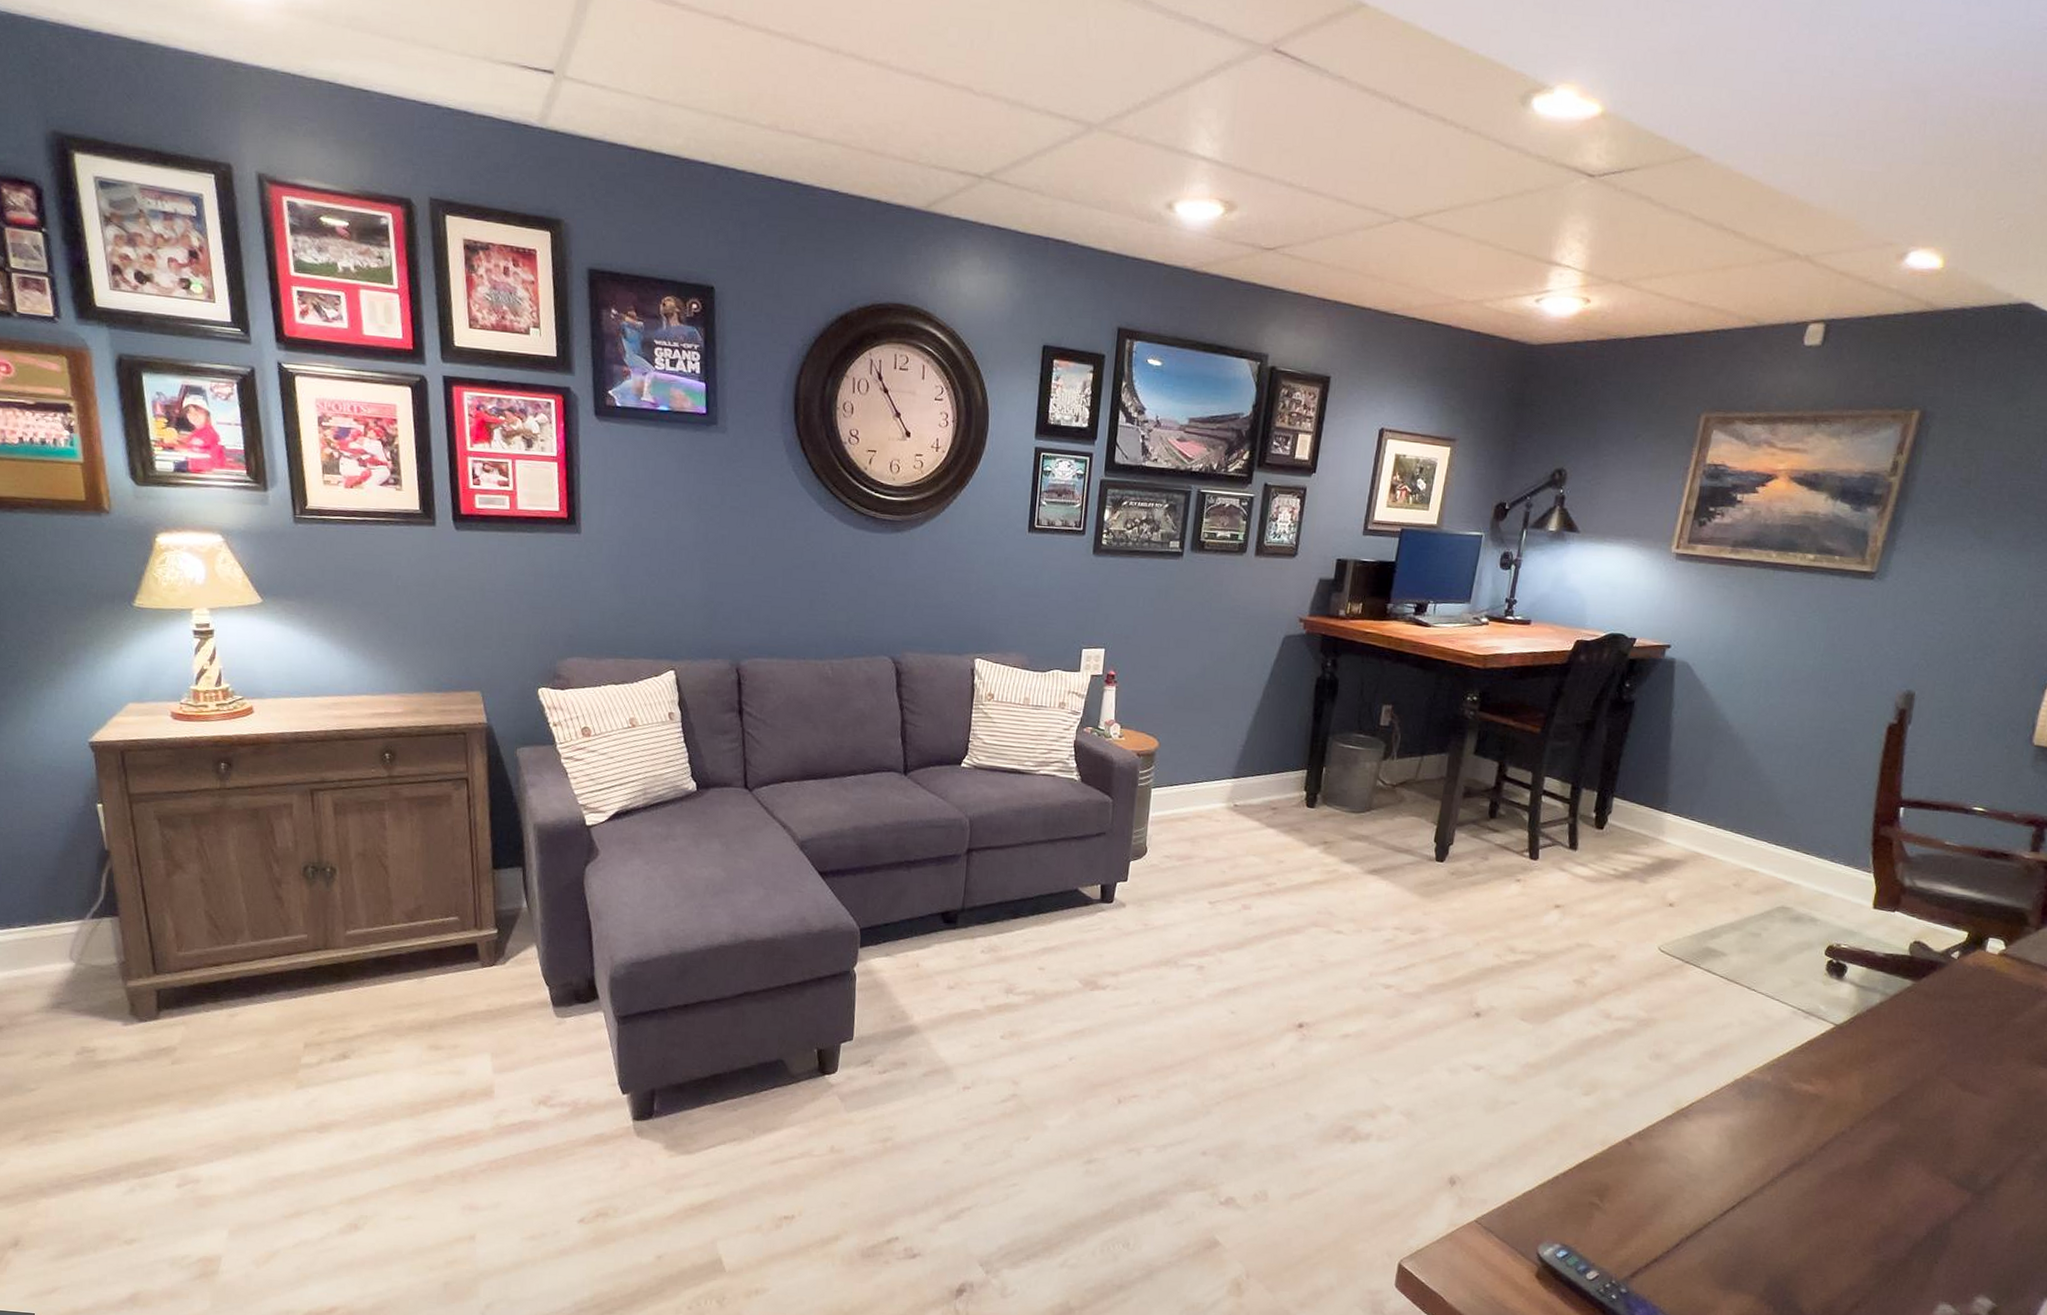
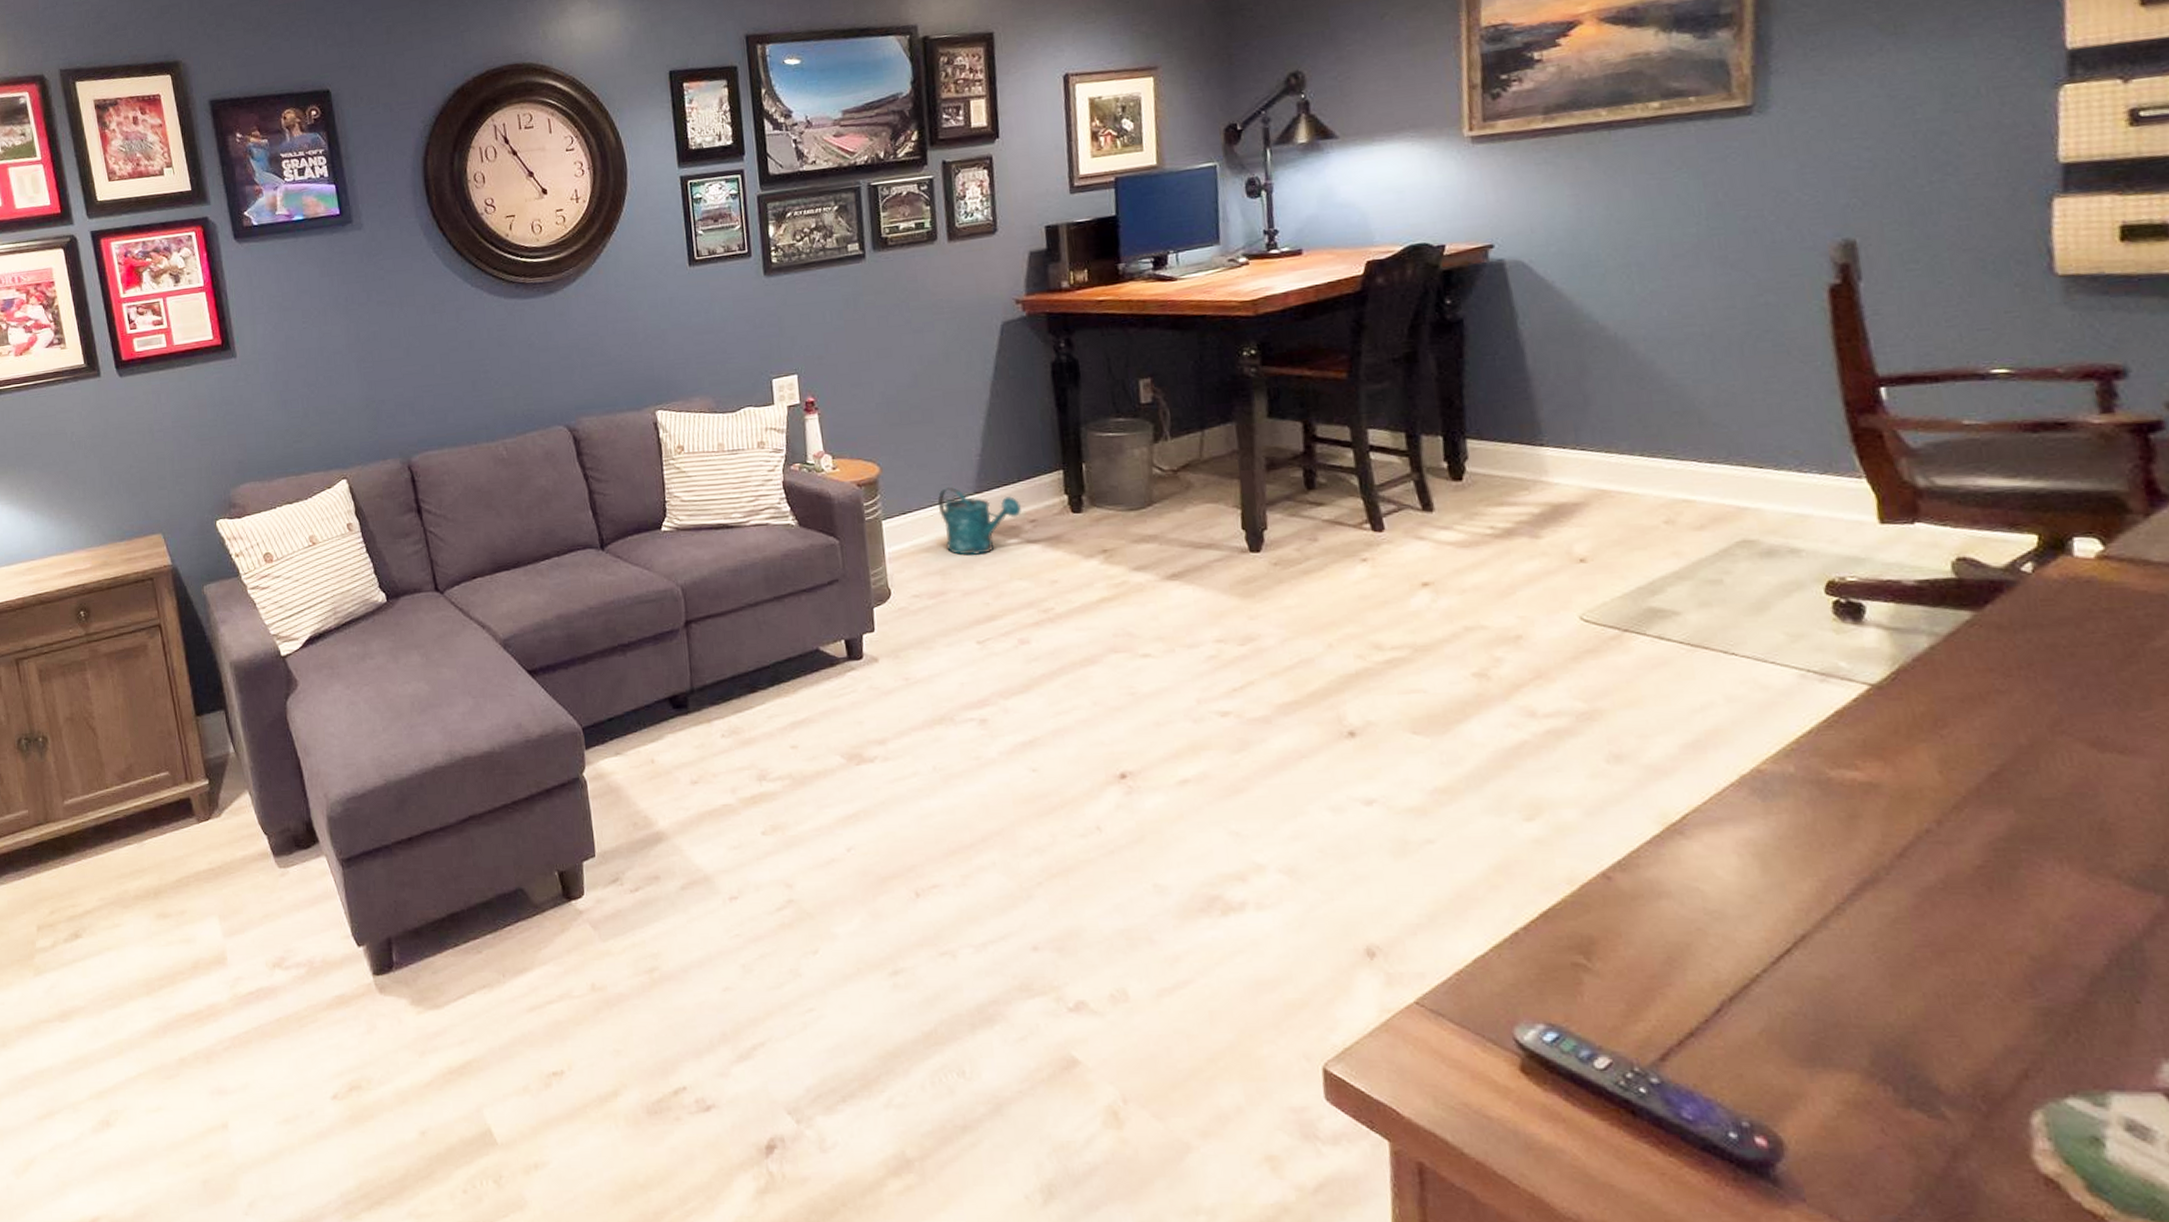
watering can: none [1199,768,1267,831] -> present [937,486,1021,556]

